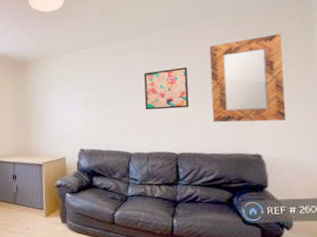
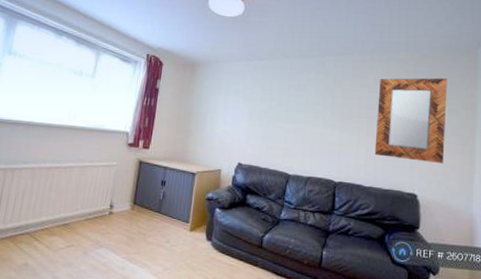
wall art: present [144,67,189,110] -> none [310,94,357,137]

